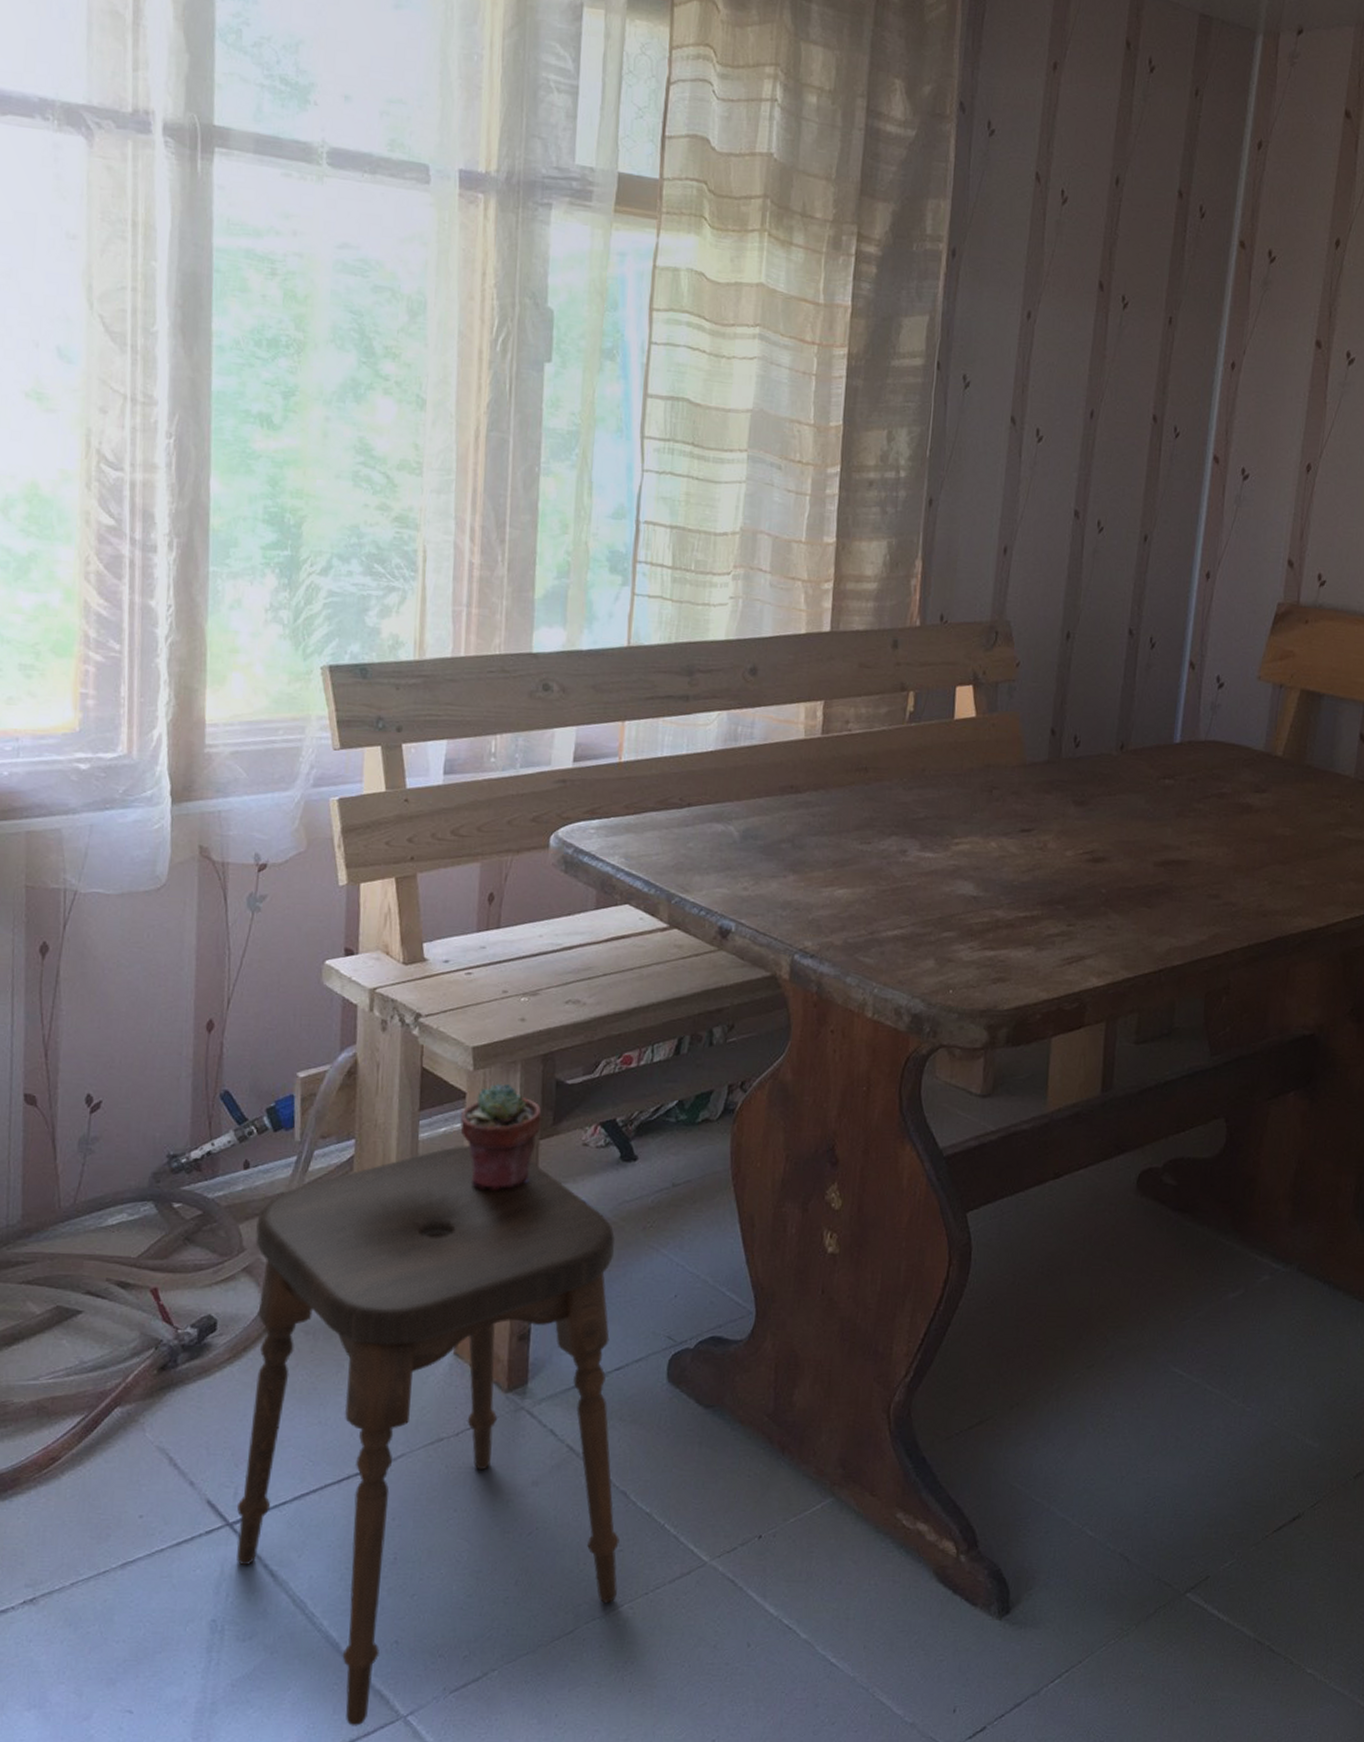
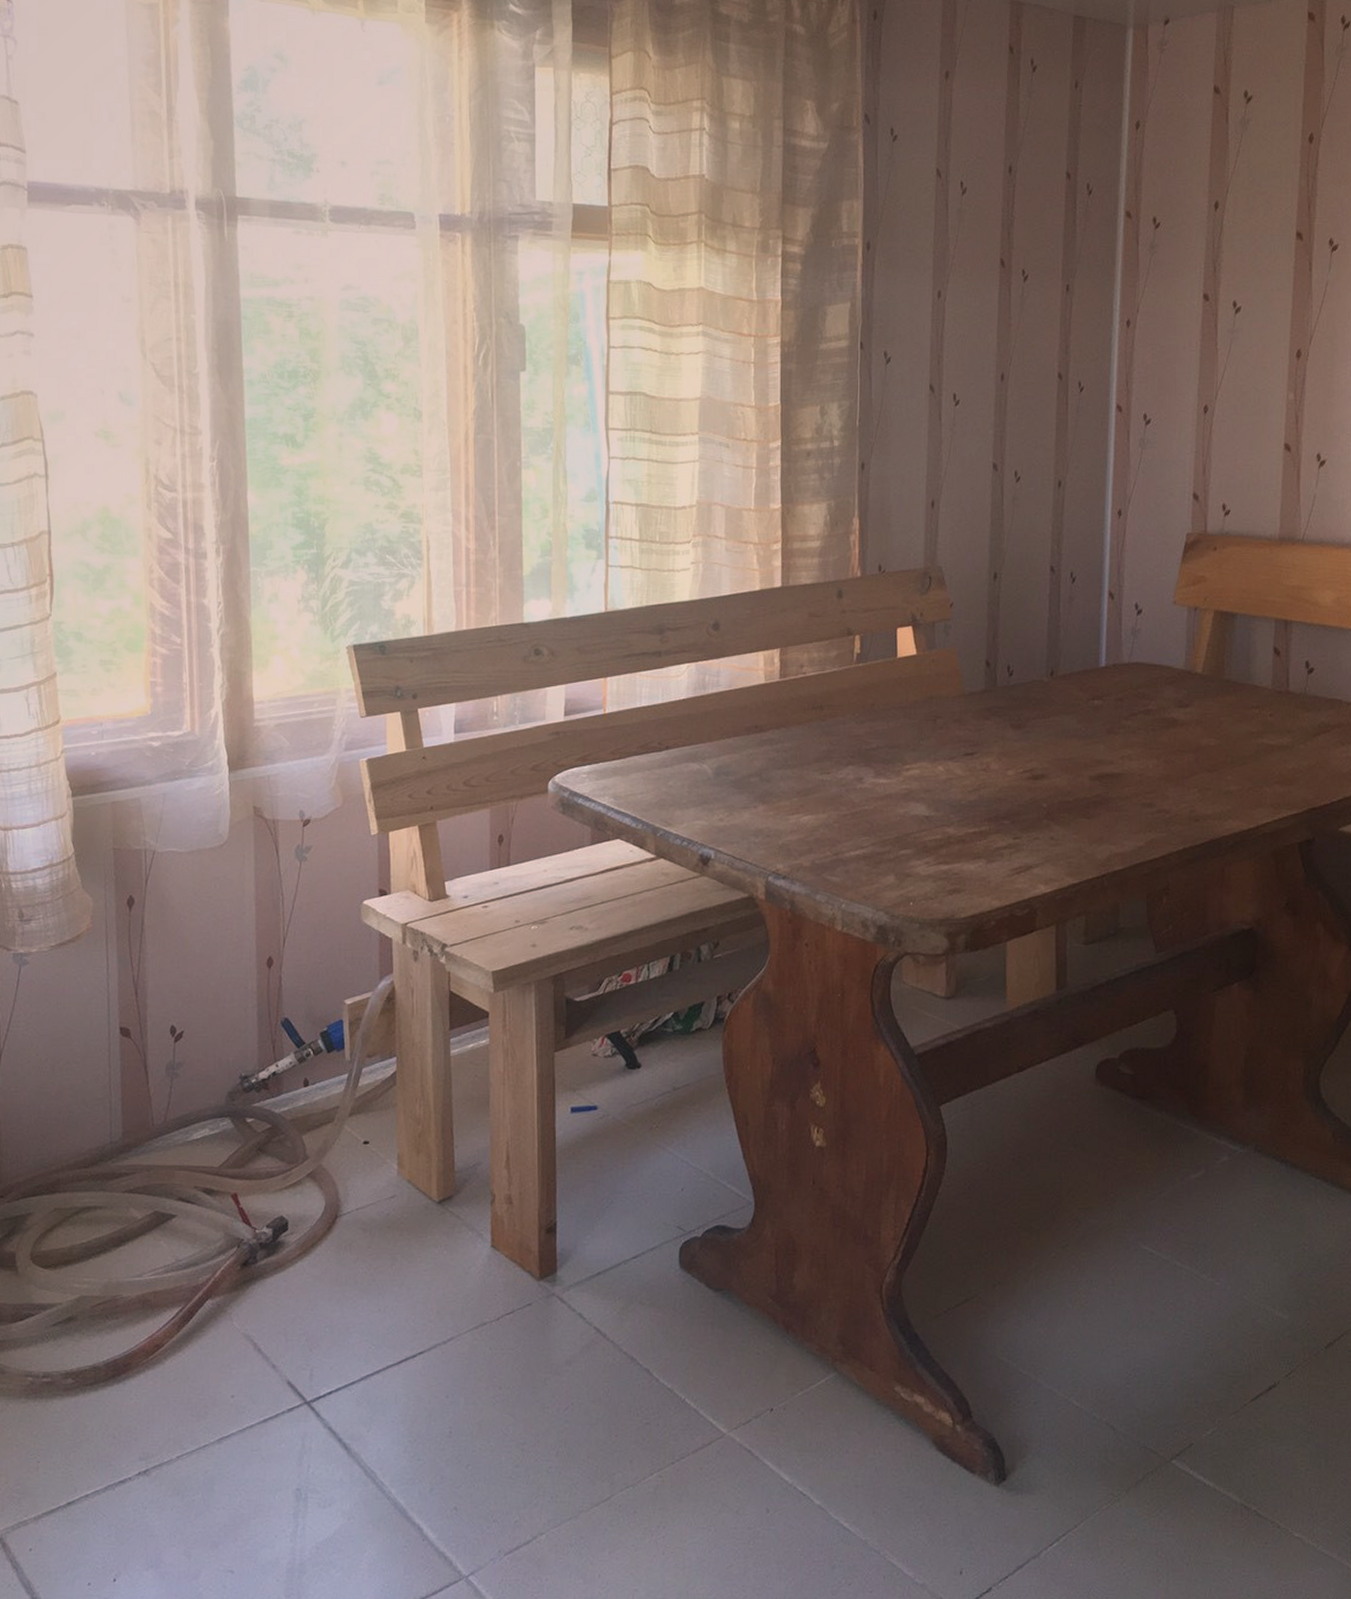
stool: present [236,1146,619,1726] -> none [312,1060,646,1585]
potted succulent: present [460,1083,542,1190] -> none [486,1002,555,1098]

